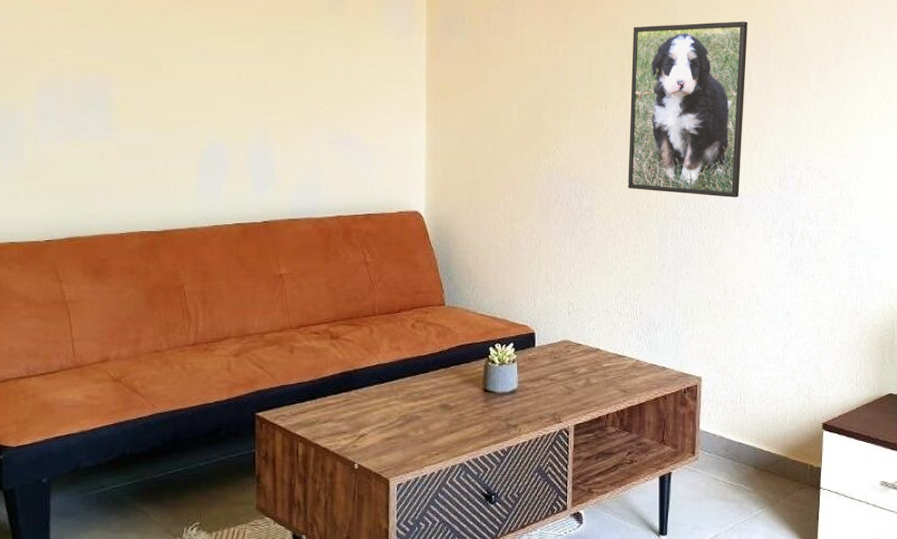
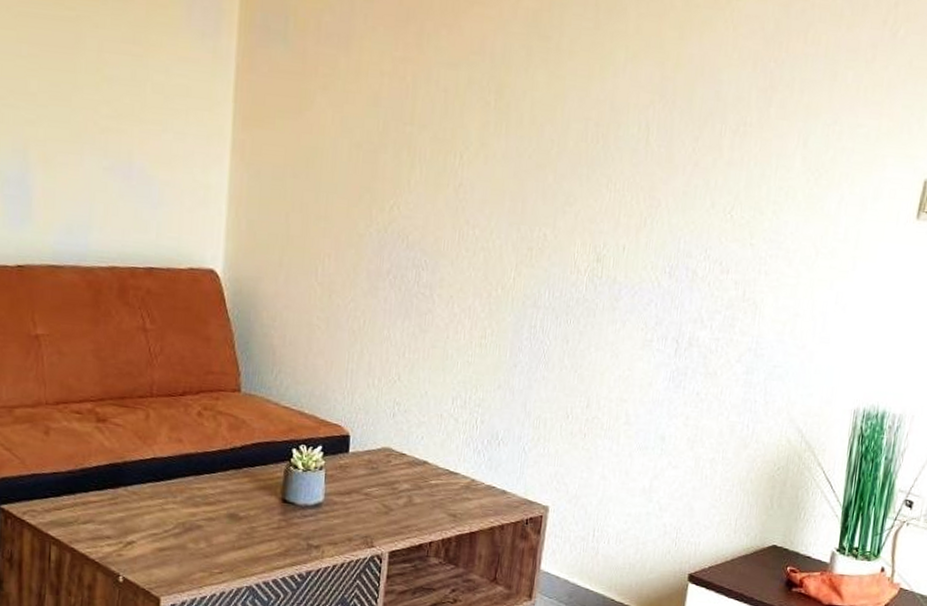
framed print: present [628,21,748,198] -> none [480,51,653,288]

